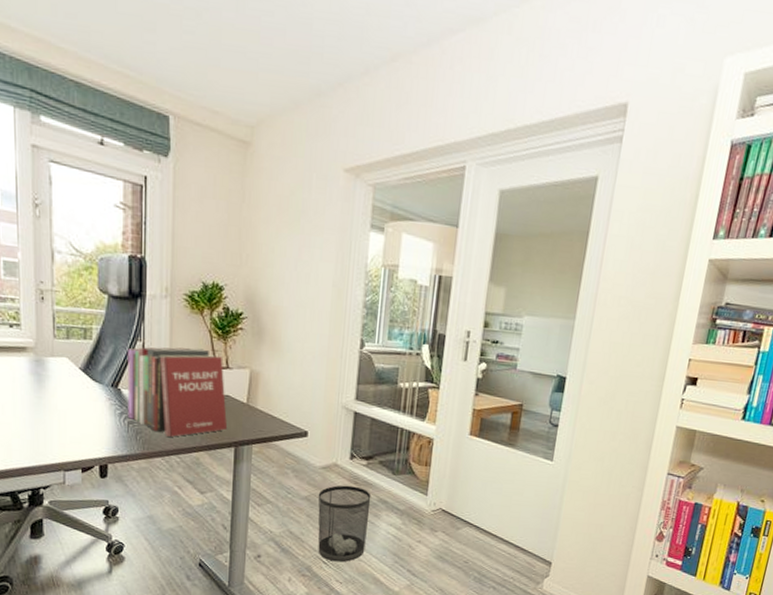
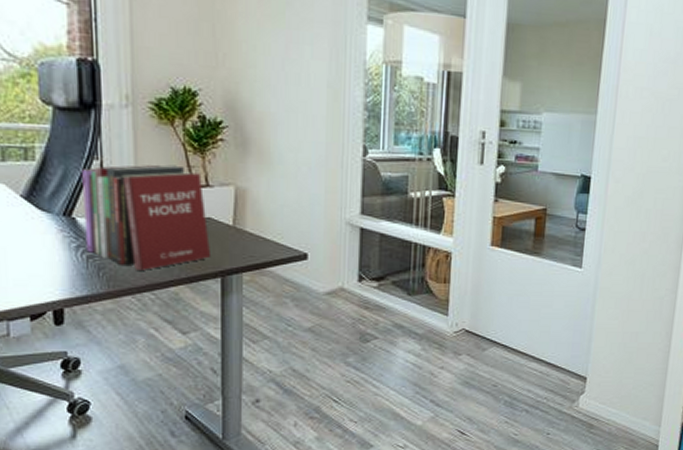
waste bin: present [318,485,372,562] -> none [323,311,385,399]

